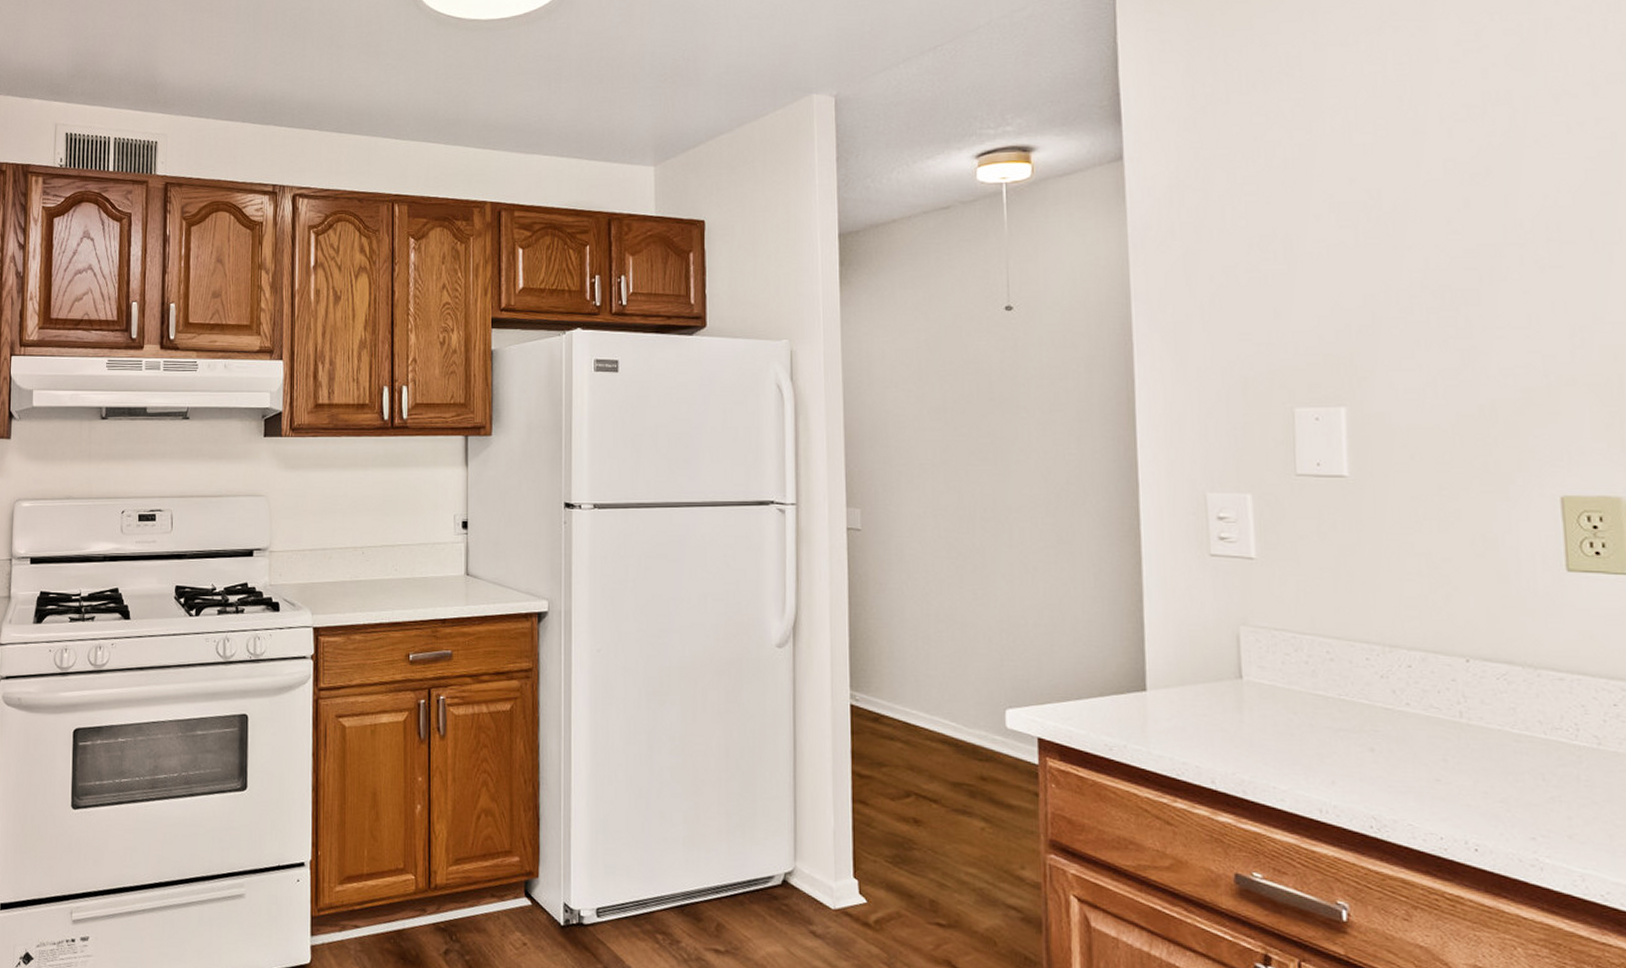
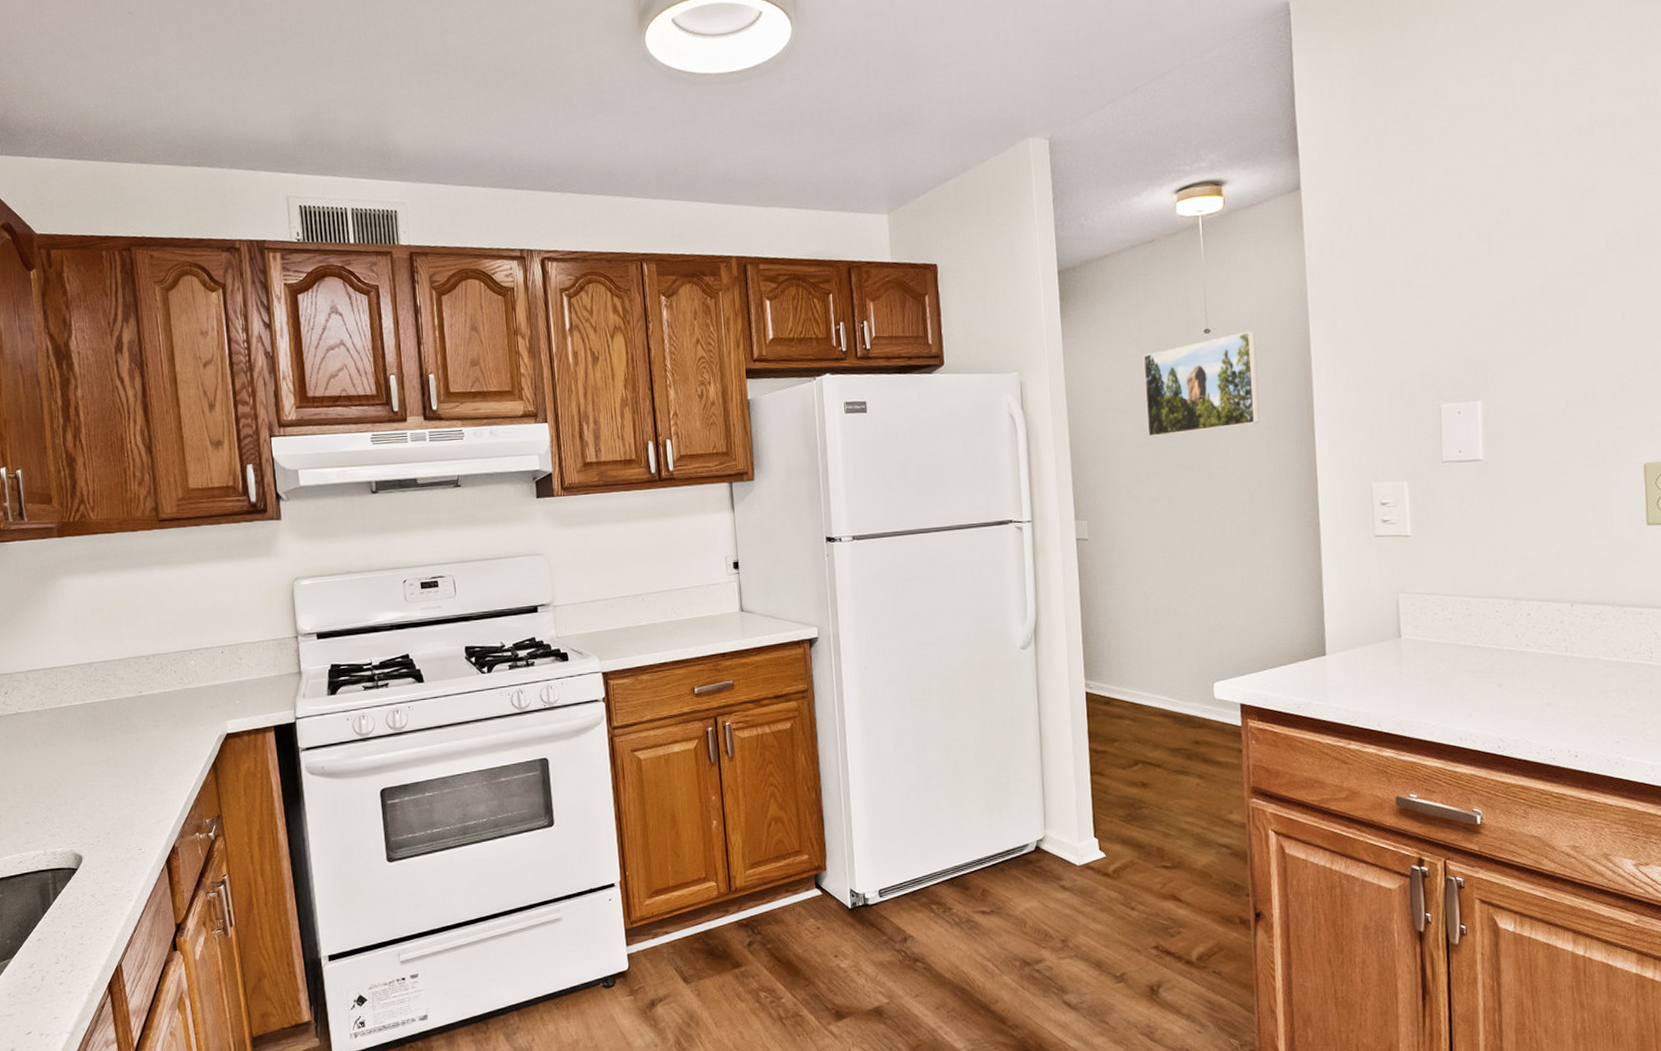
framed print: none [933,311,1070,422] -> present [1143,331,1260,438]

